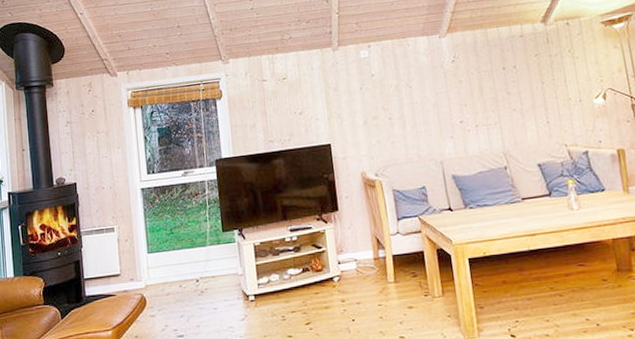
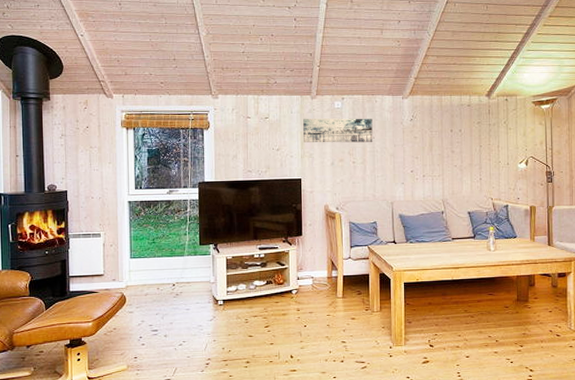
wall art: none [326,65,410,102] -> present [303,118,373,143]

